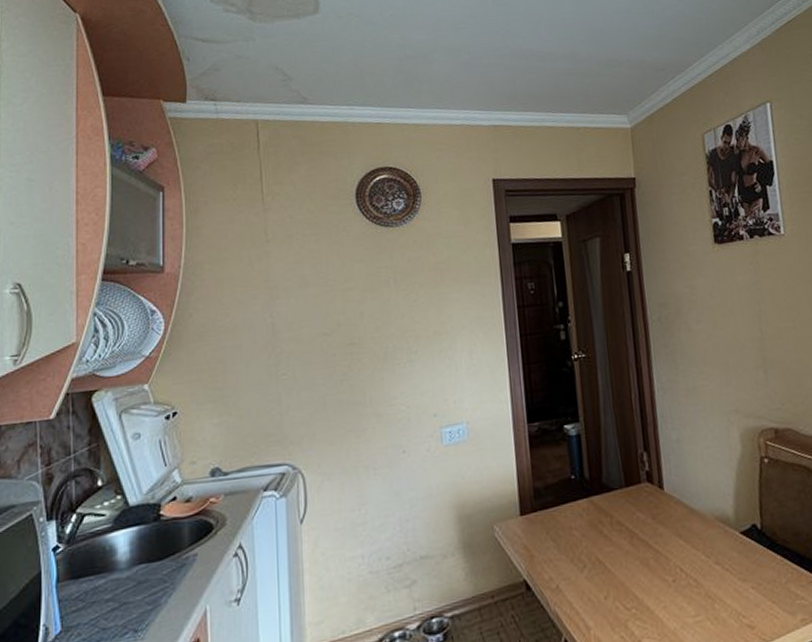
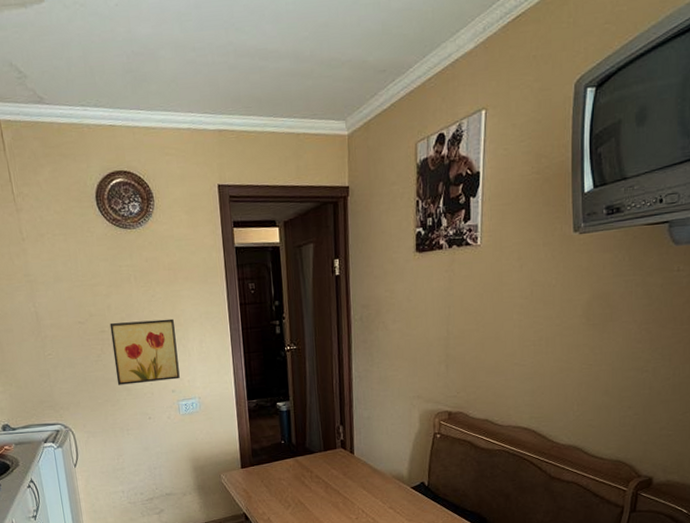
wall art: none [361,326,444,410] -> present [109,318,180,385]

